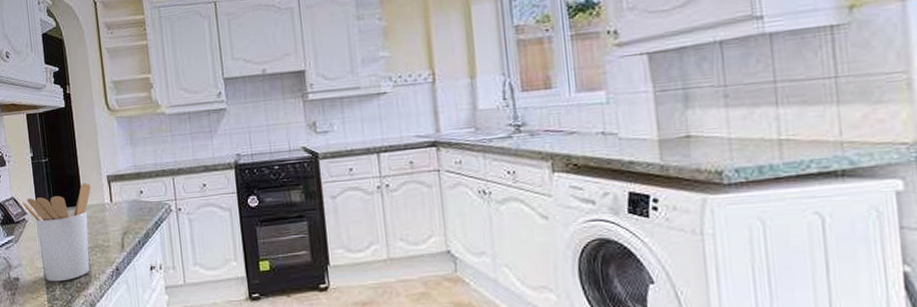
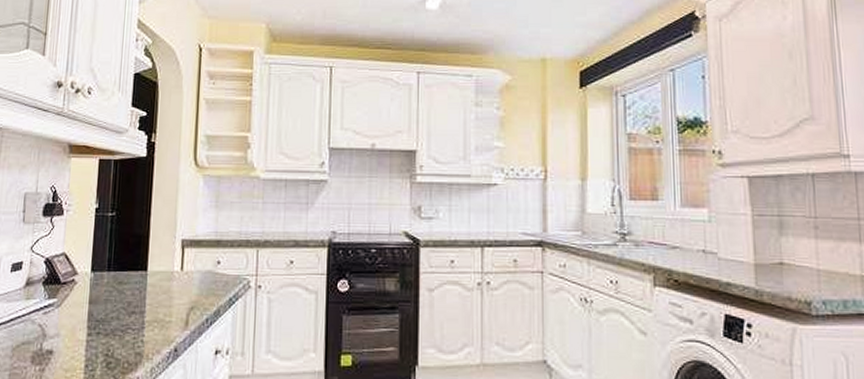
utensil holder: present [23,182,91,282] -> none [75,245,160,360]

